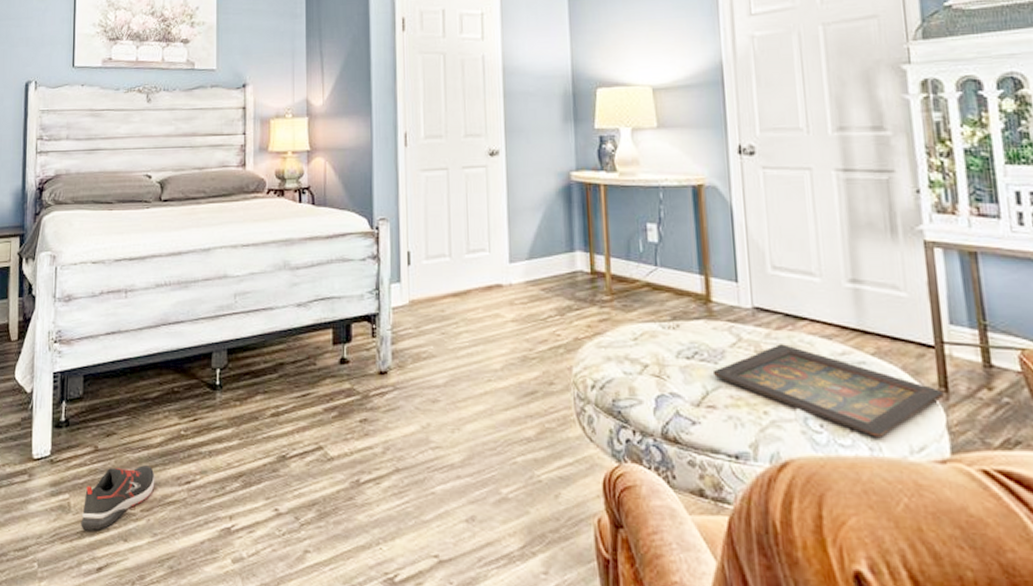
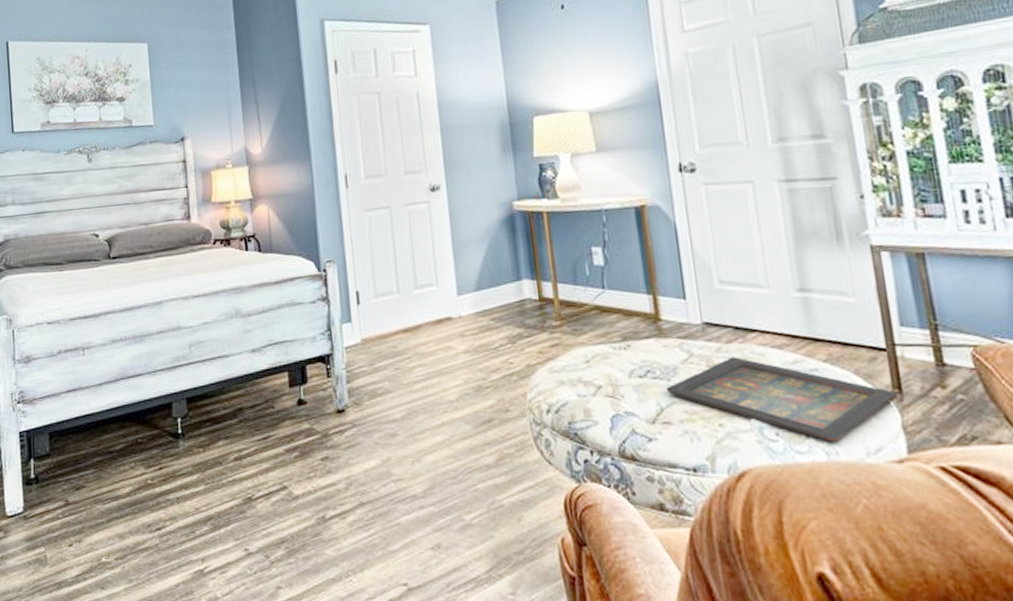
athletic shoe: present [81,465,155,531] -> none [58,515,127,582]

